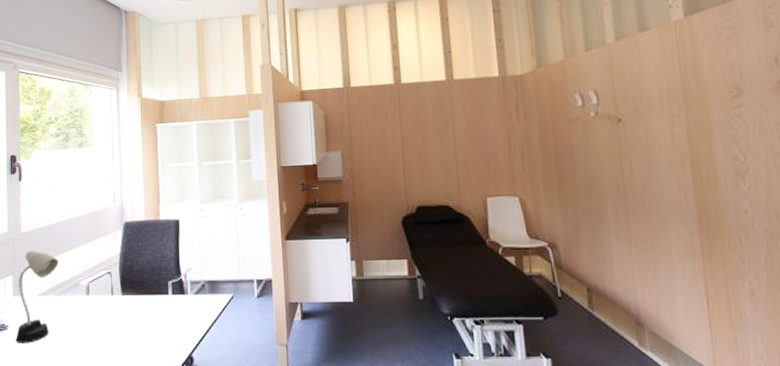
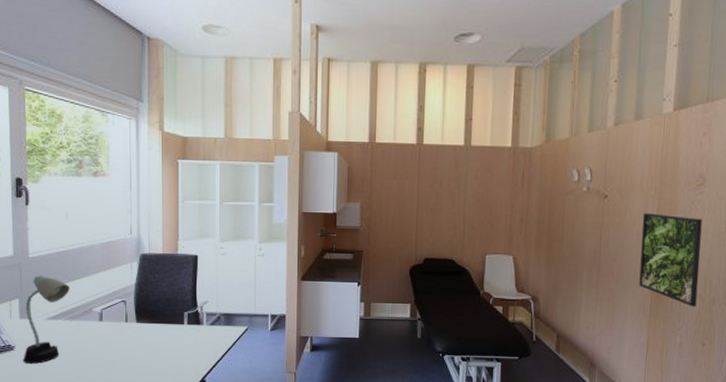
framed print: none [669,134,763,245] -> present [639,213,702,307]

